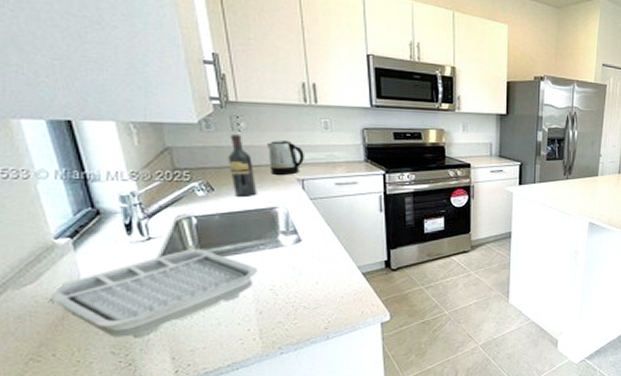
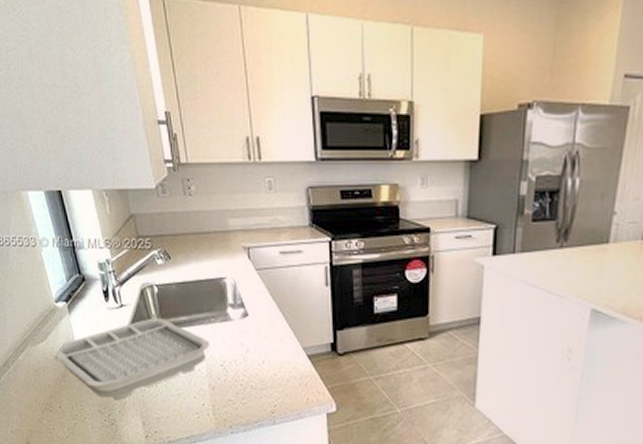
wine bottle: present [228,133,257,196] -> none [181,198,208,266]
kettle: present [268,139,304,175] -> none [215,203,249,242]

